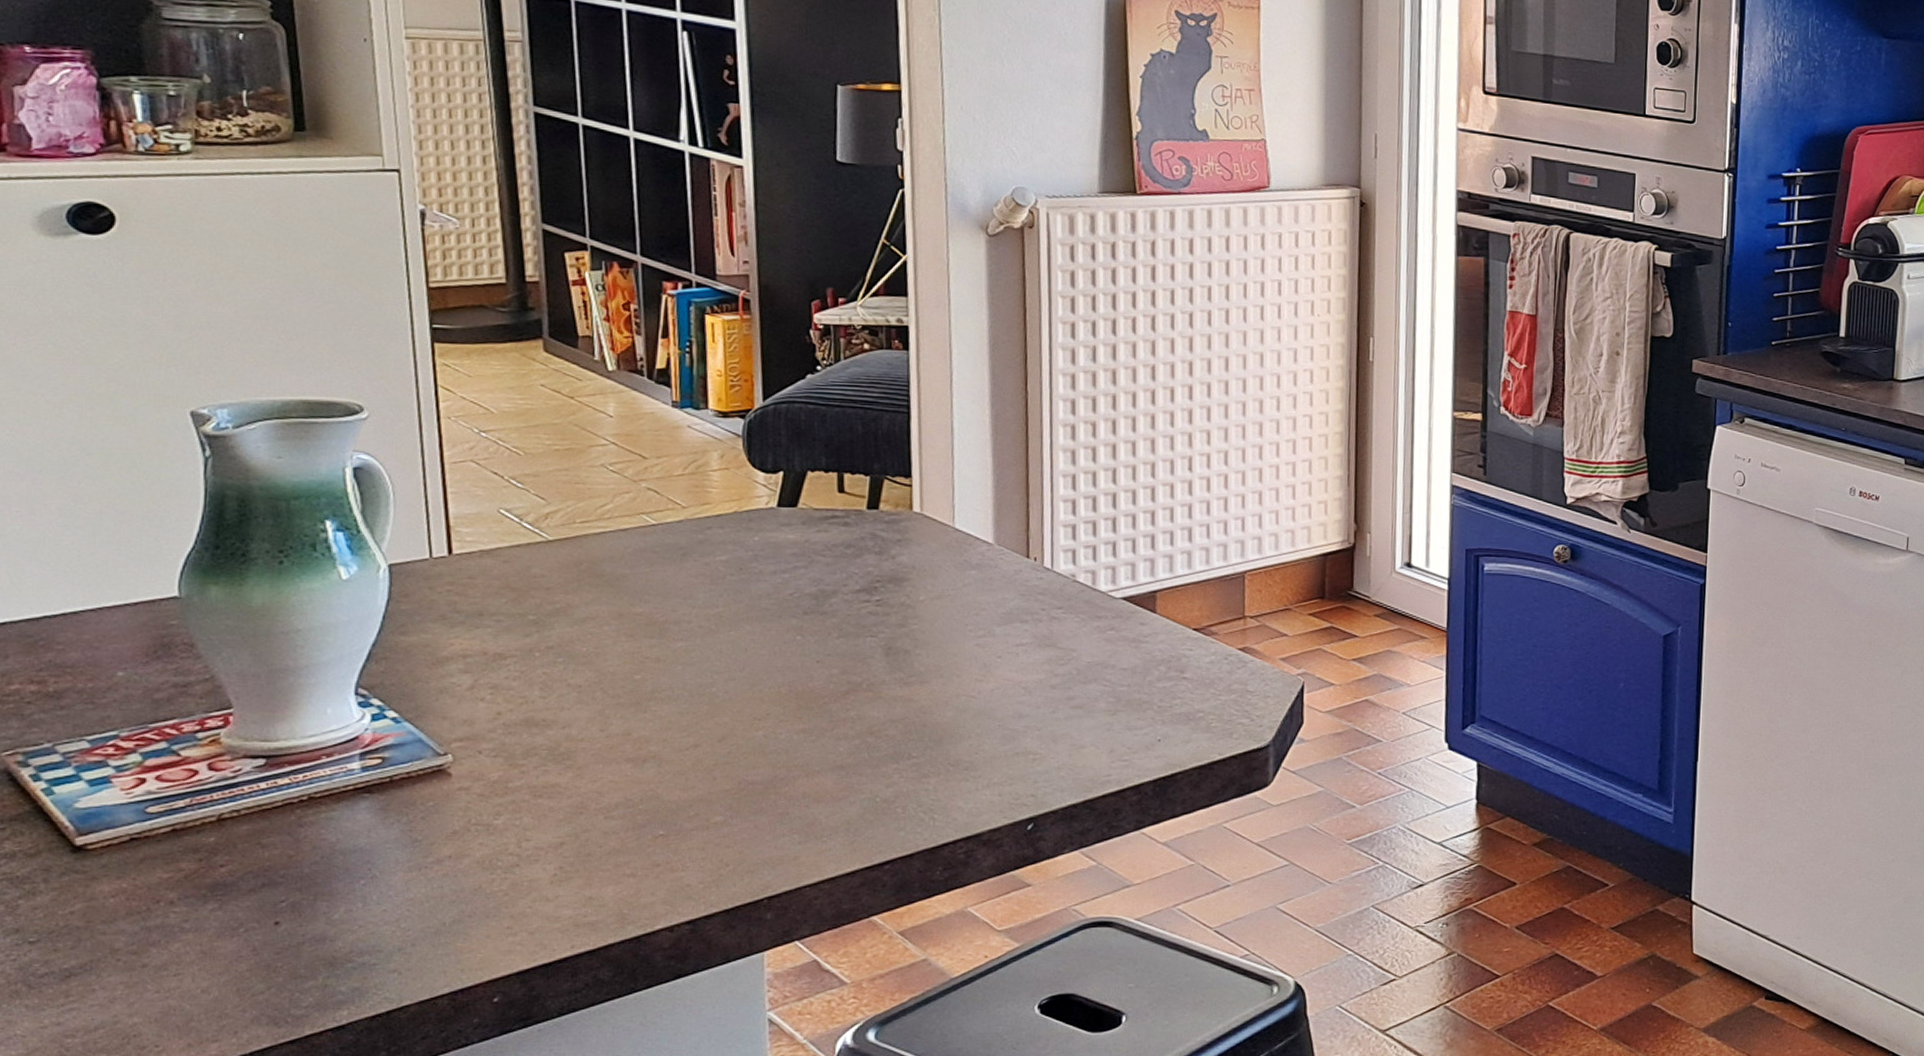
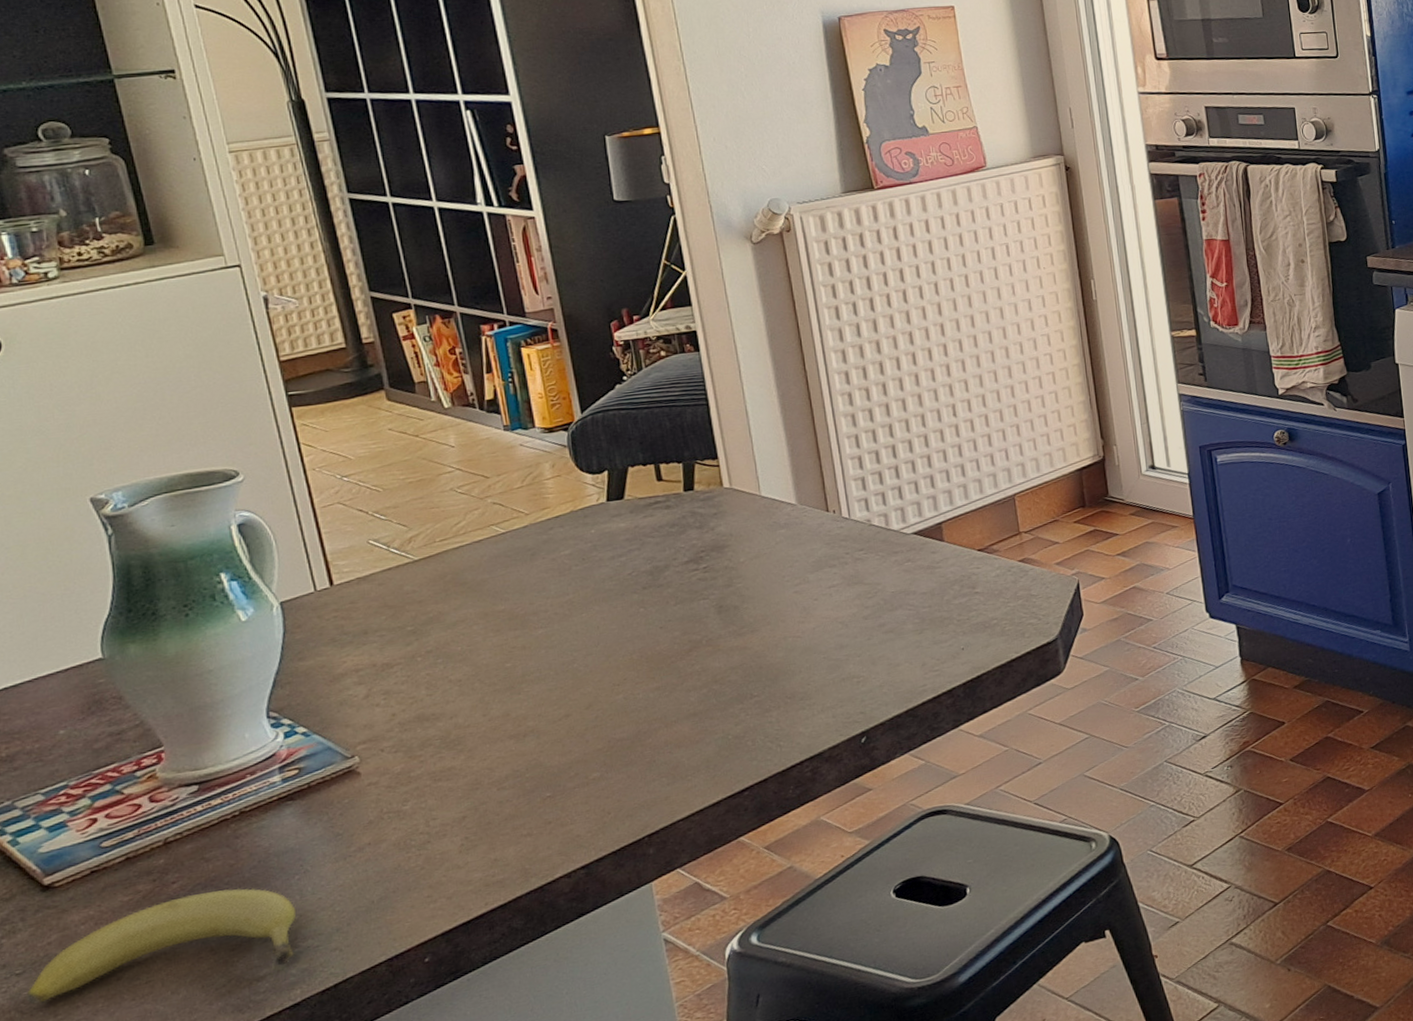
fruit: none [36,883,357,980] -> present [26,888,297,1005]

